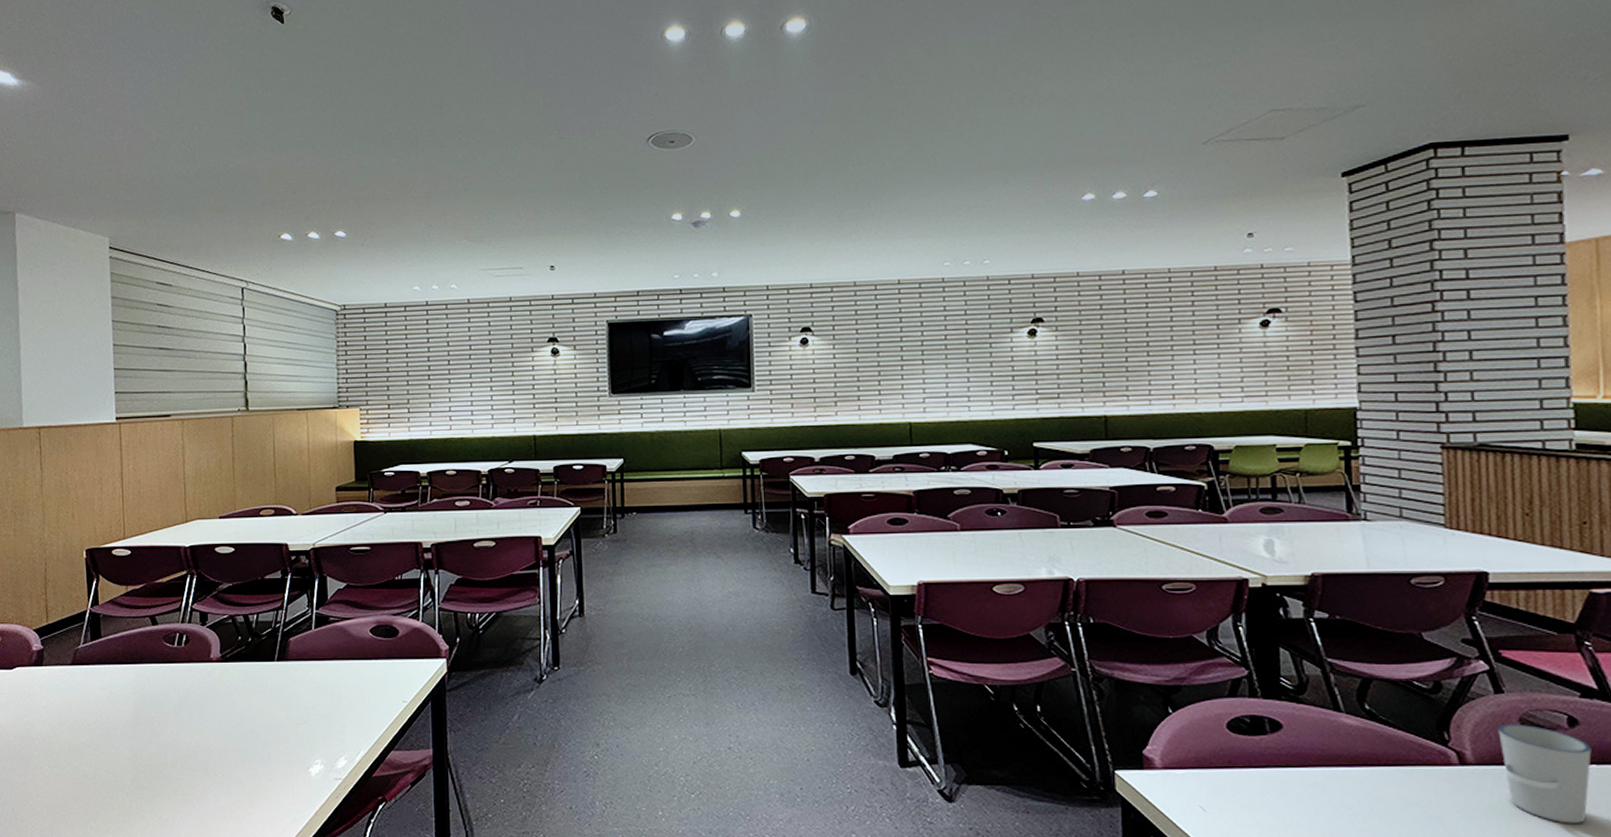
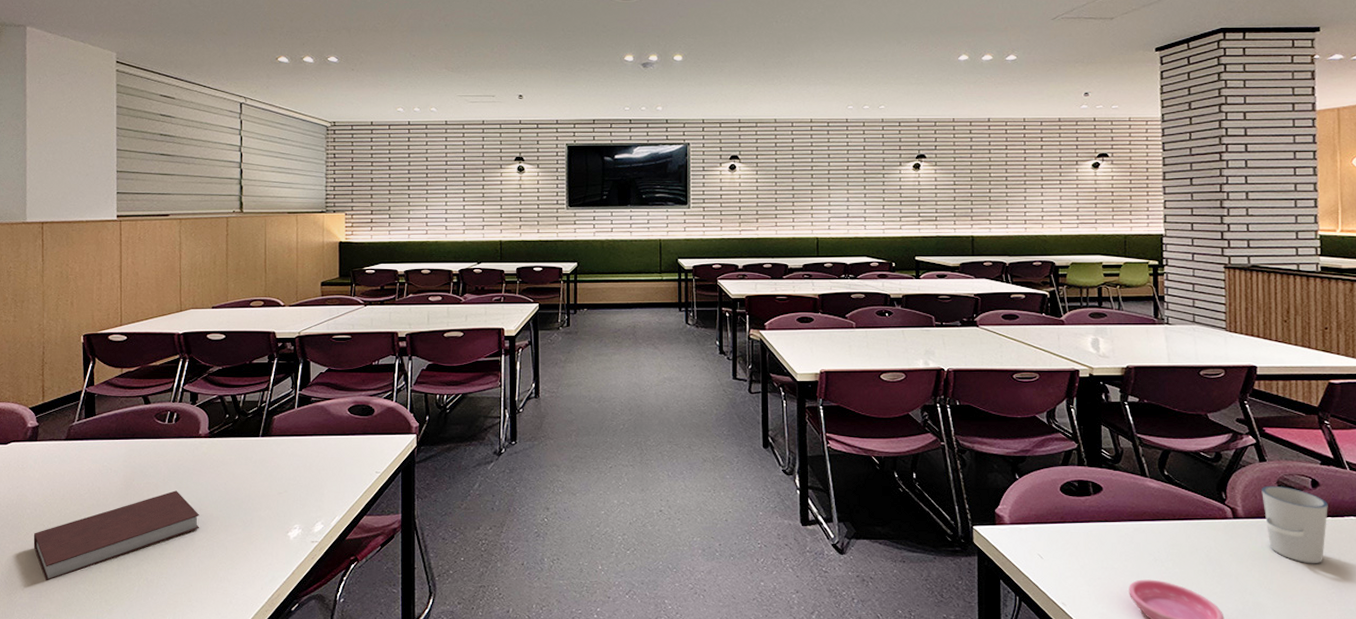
notebook: none [42,720,215,818] -> present [33,490,200,581]

